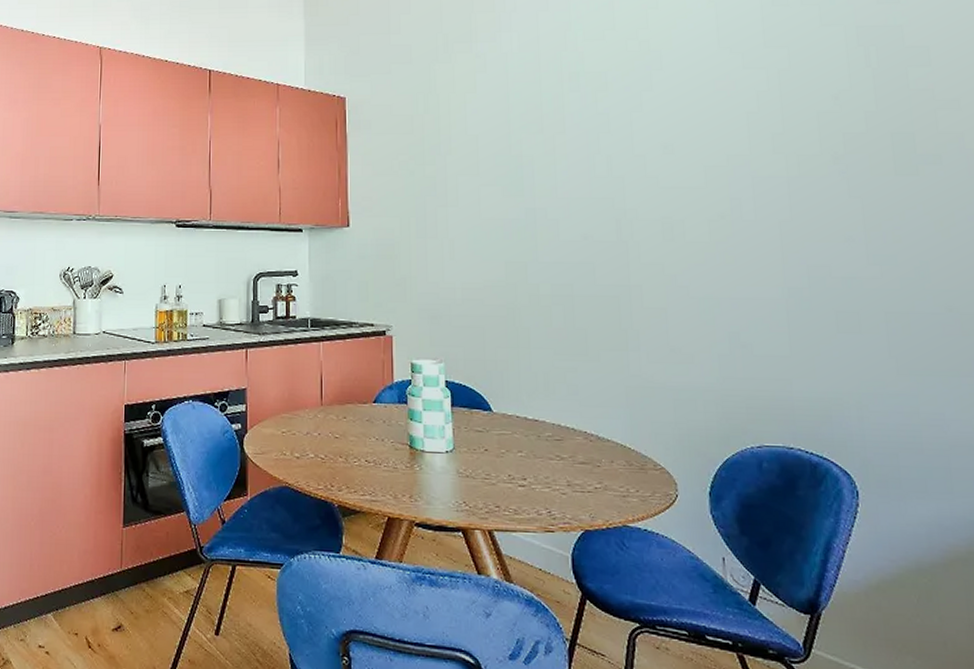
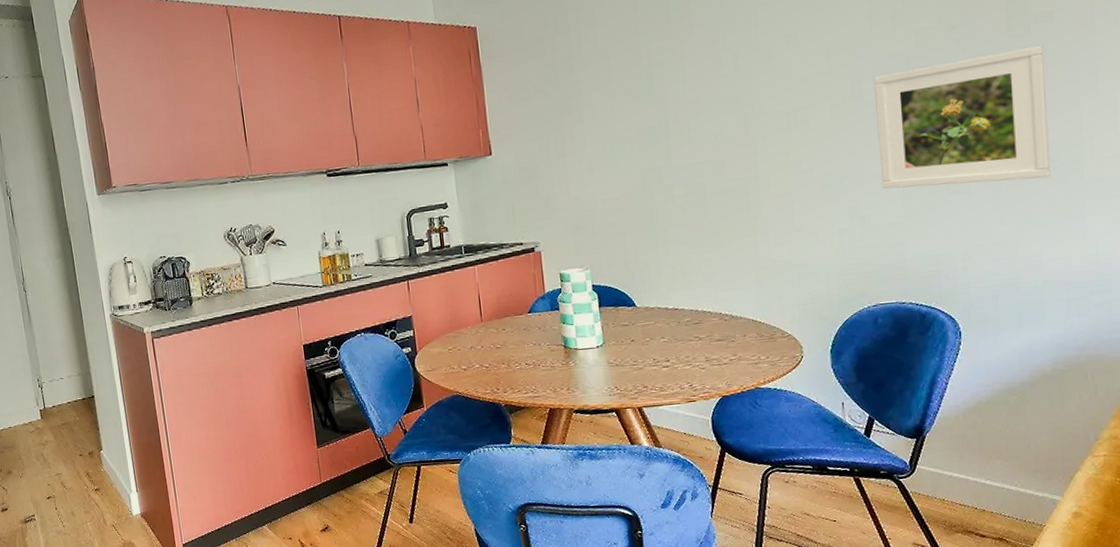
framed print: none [754,187,950,329] -> present [874,45,1051,189]

